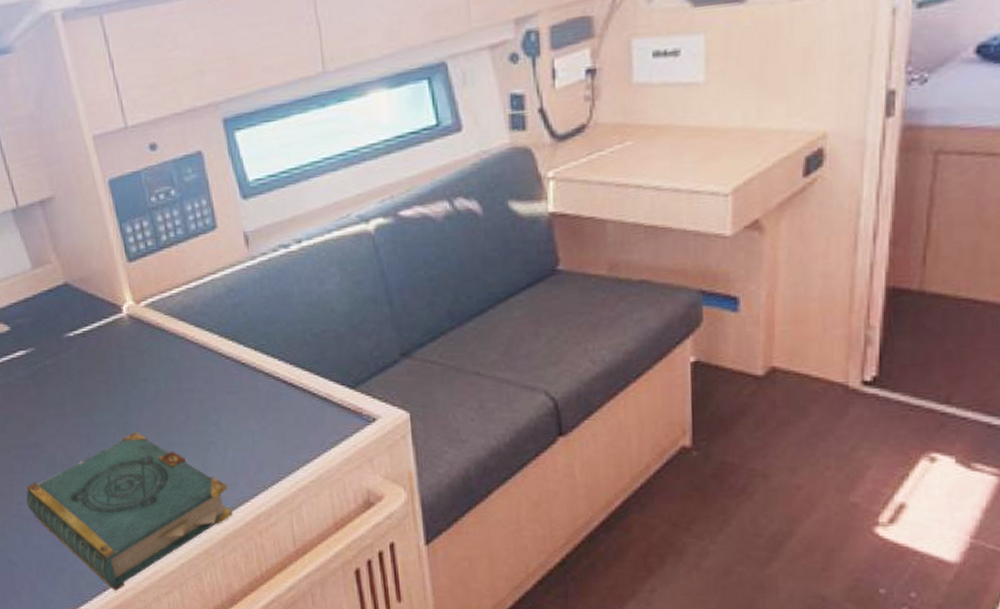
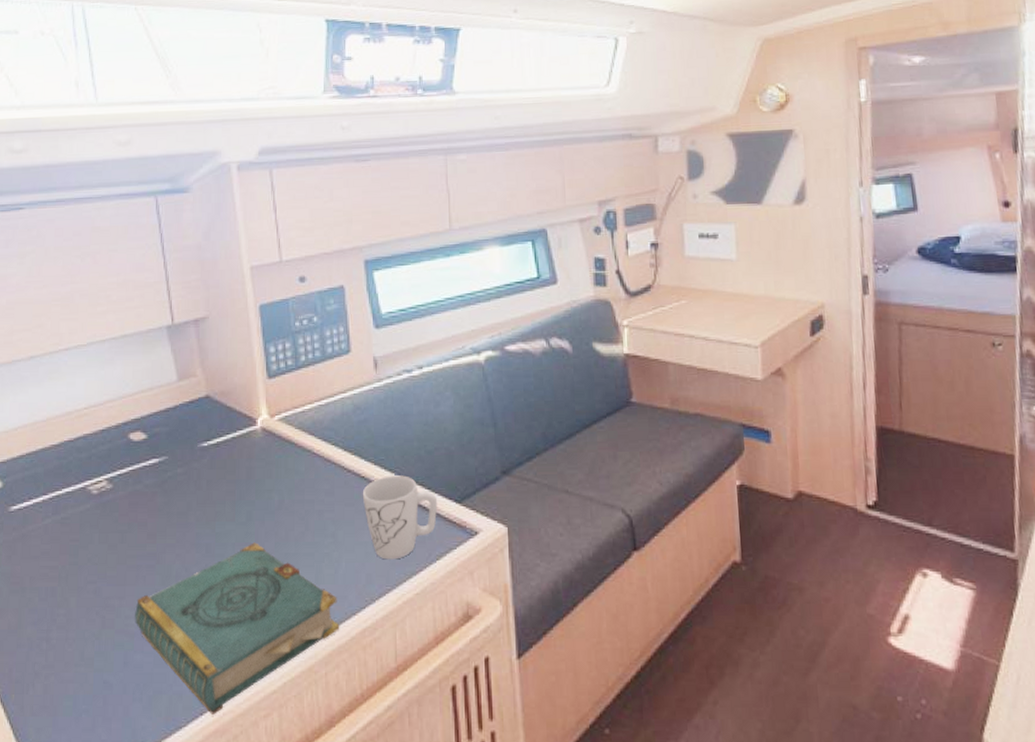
mug: none [244,361,329,448] -> present [362,475,438,560]

